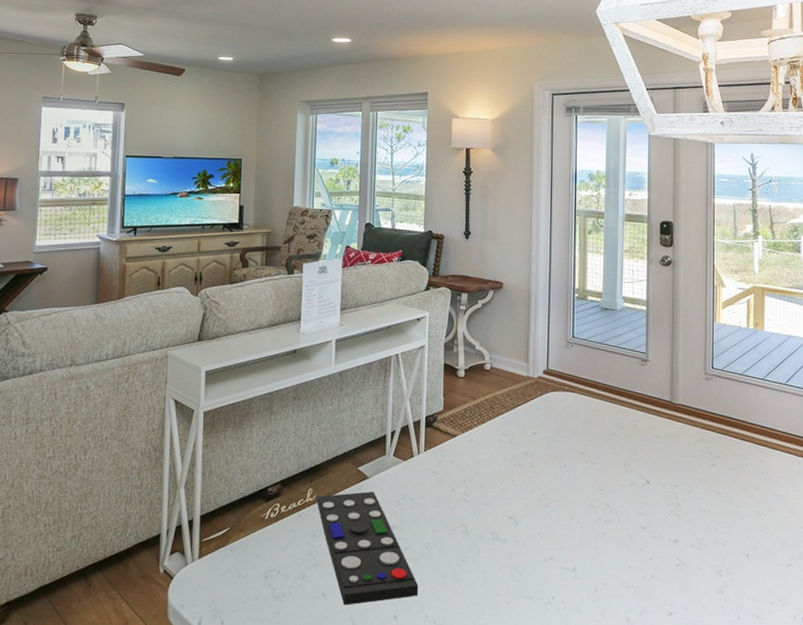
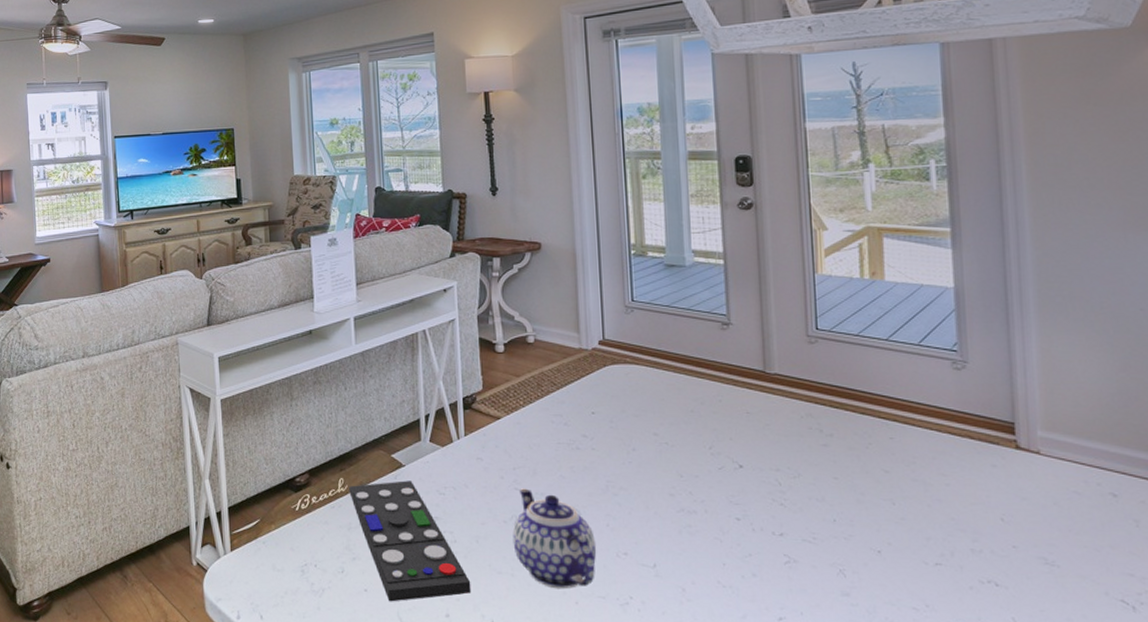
teapot: none [458,499,528,591] -> present [512,488,597,589]

